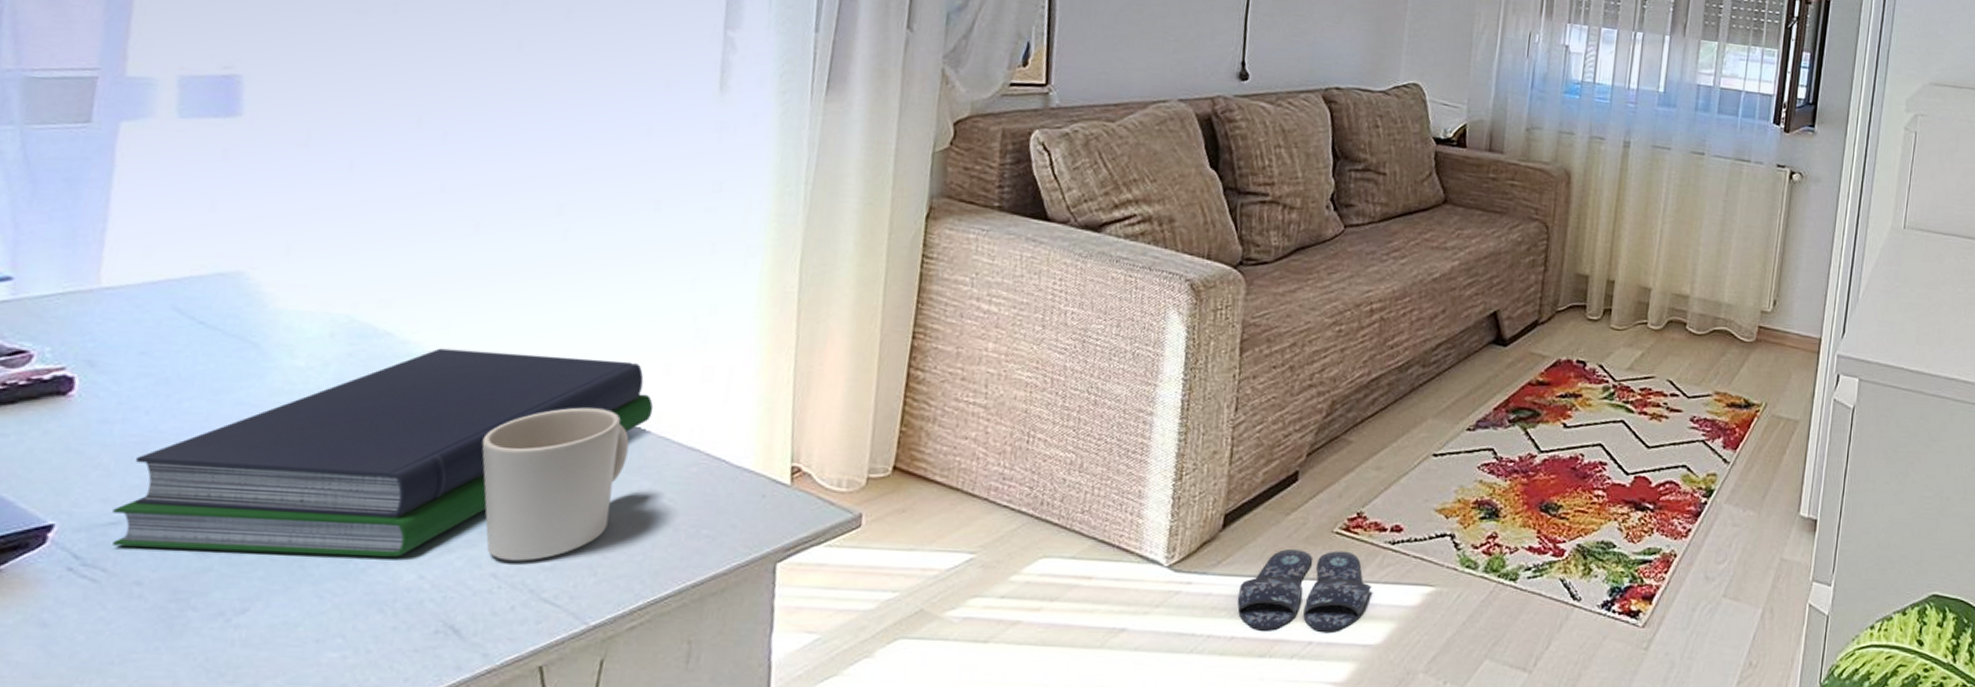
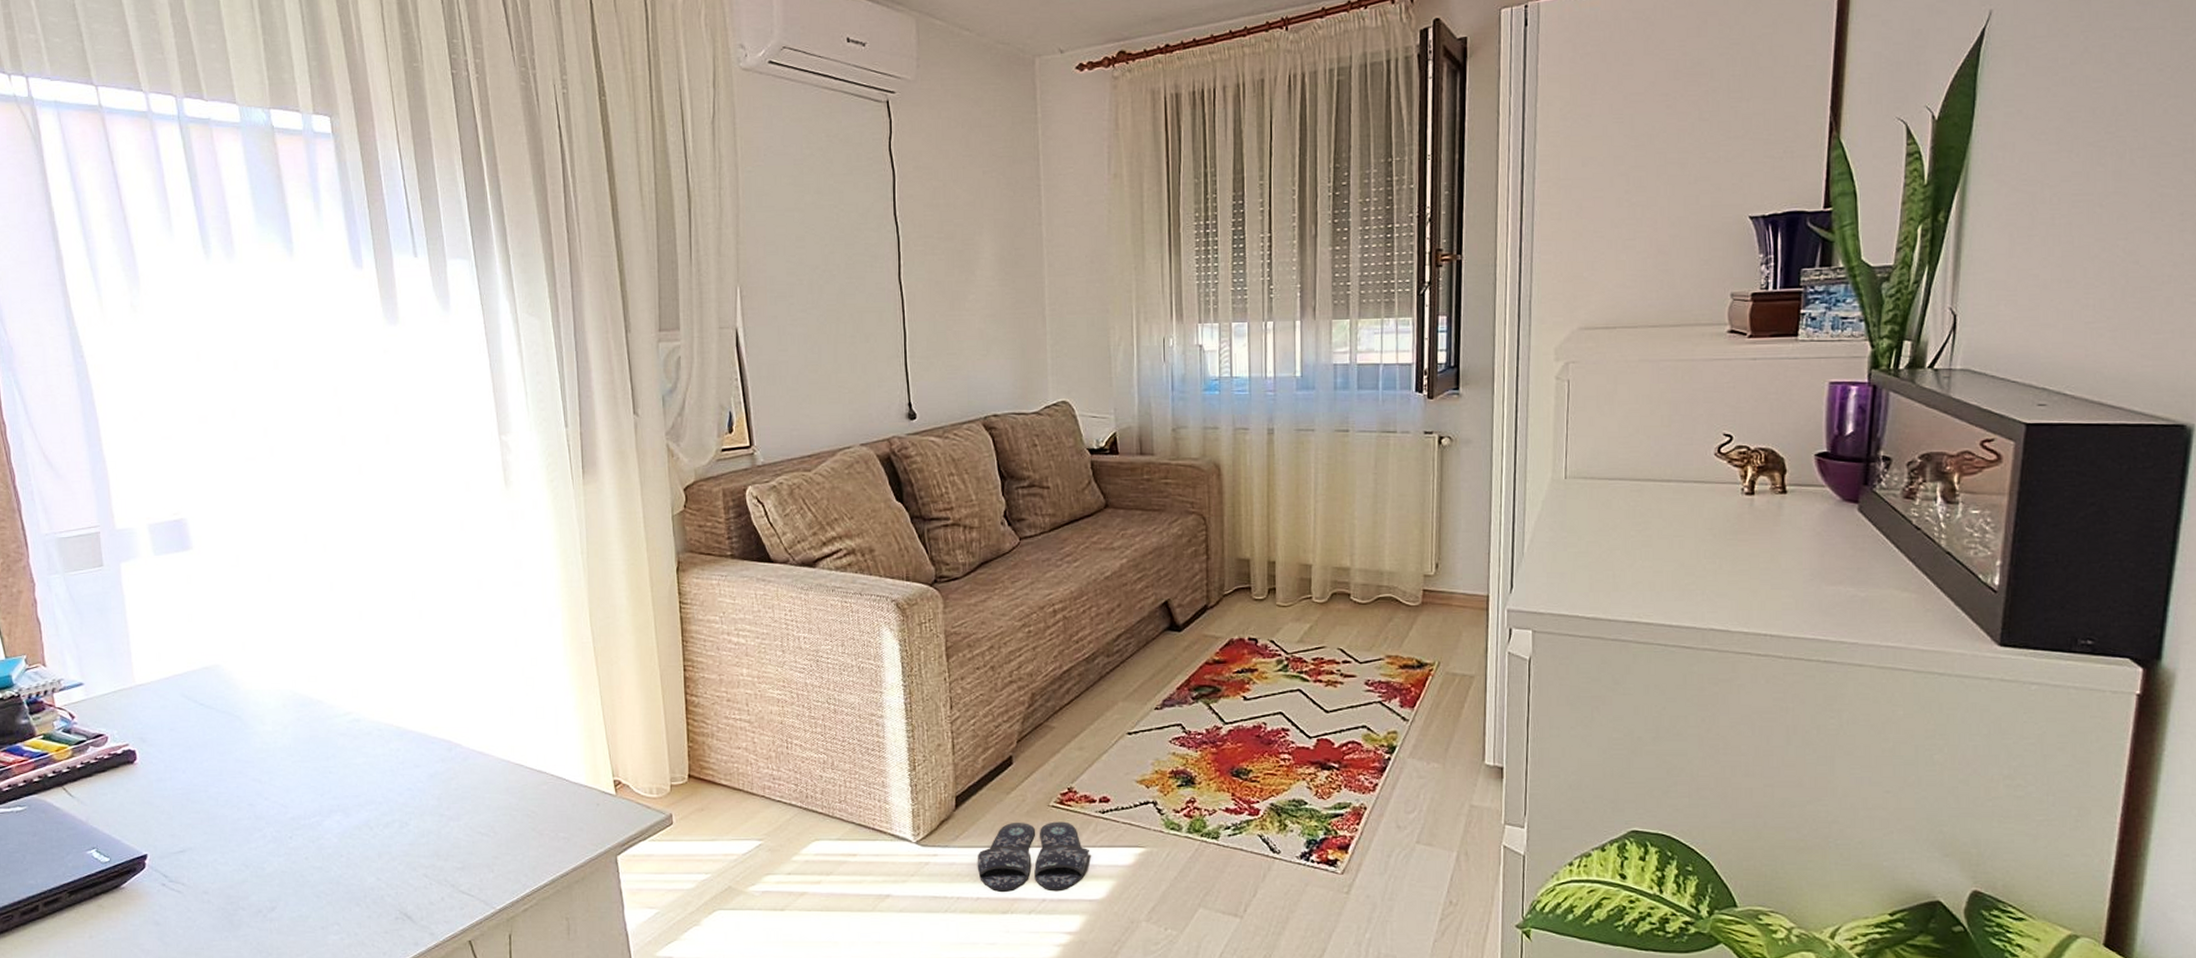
book: present [112,348,654,557] -> none [179,708,508,867]
mug: present [481,407,630,561] -> none [397,746,497,864]

